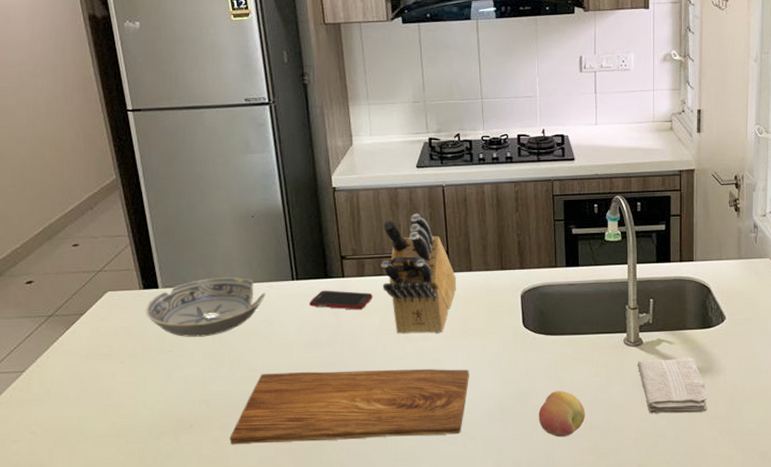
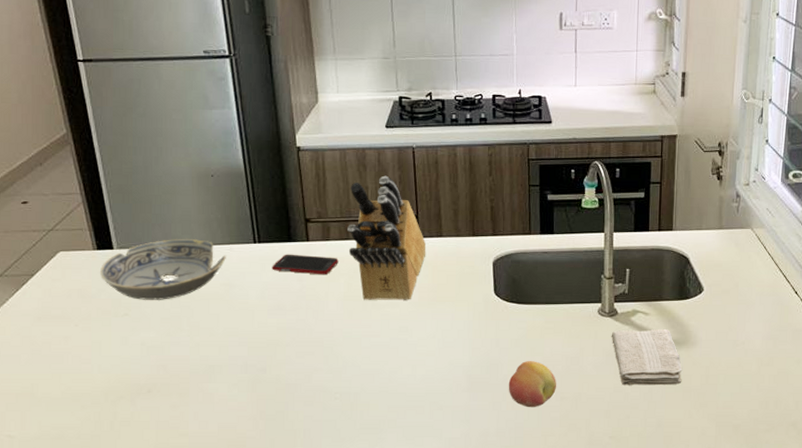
cutting board: present [230,369,469,445] -> none [189,336,438,411]

